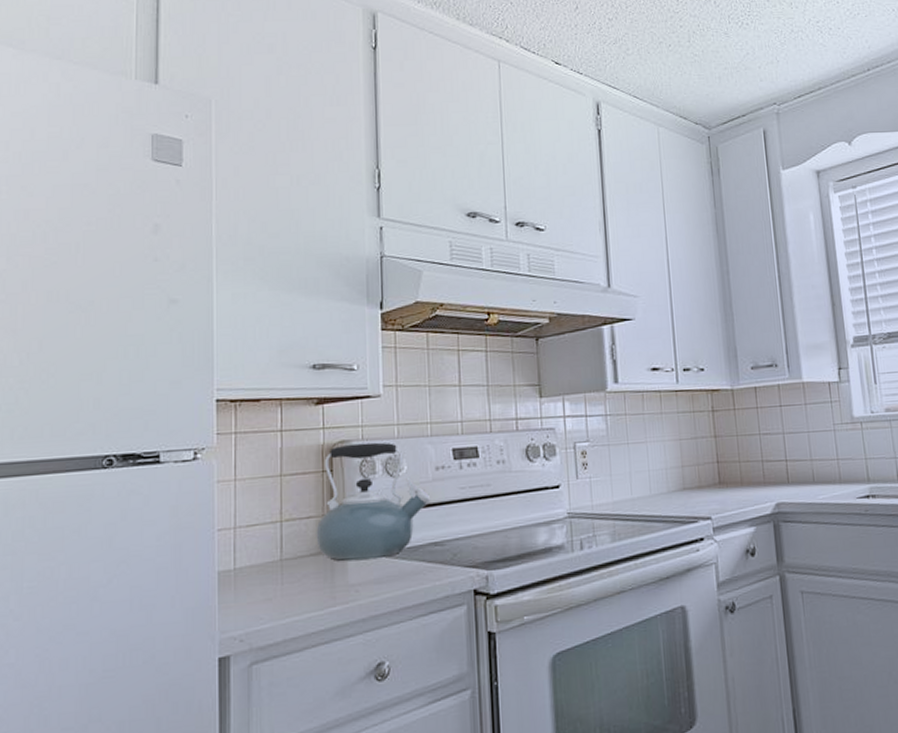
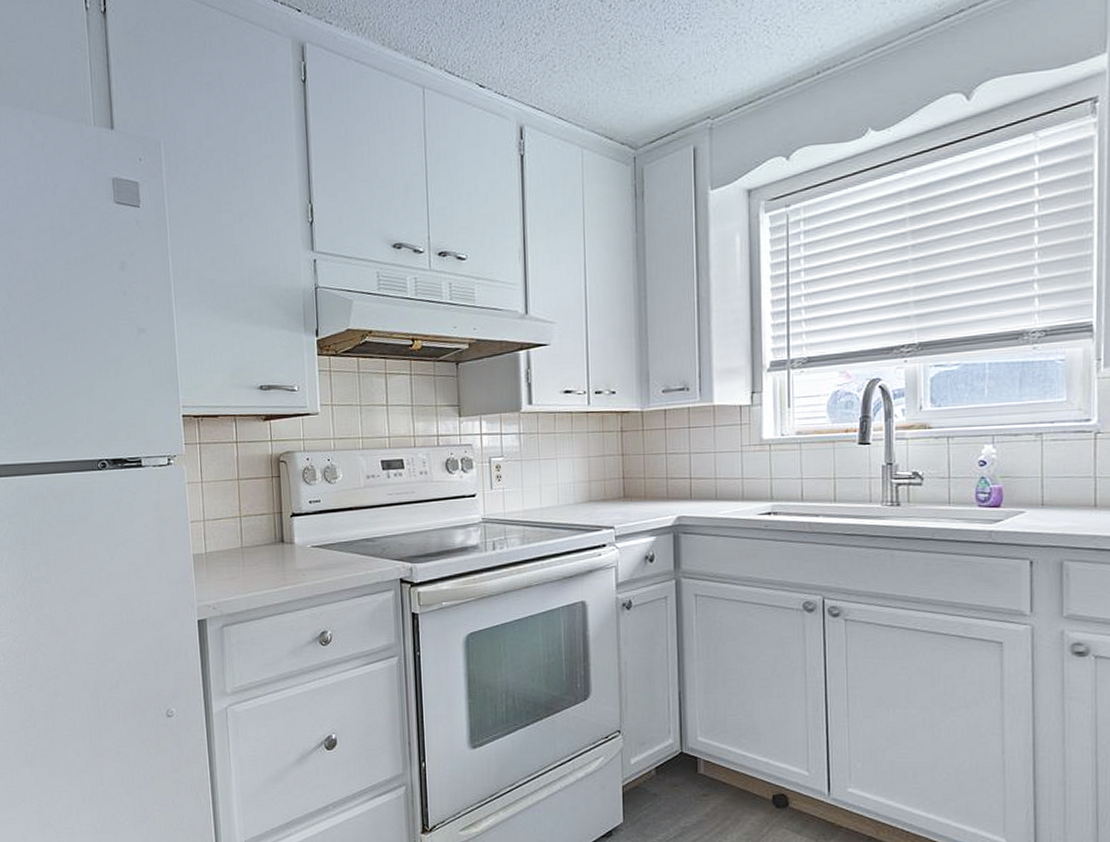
kettle: present [316,442,431,562] -> none [268,453,363,551]

